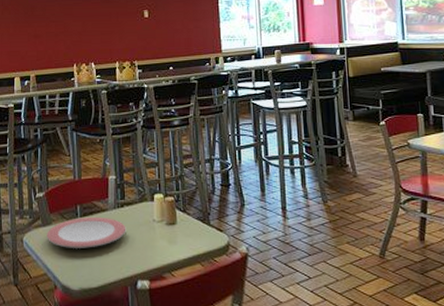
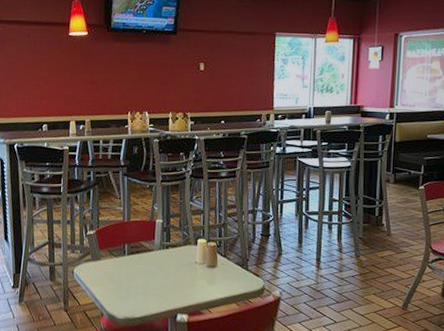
plate: present [47,216,126,248] -> none [96,255,170,283]

